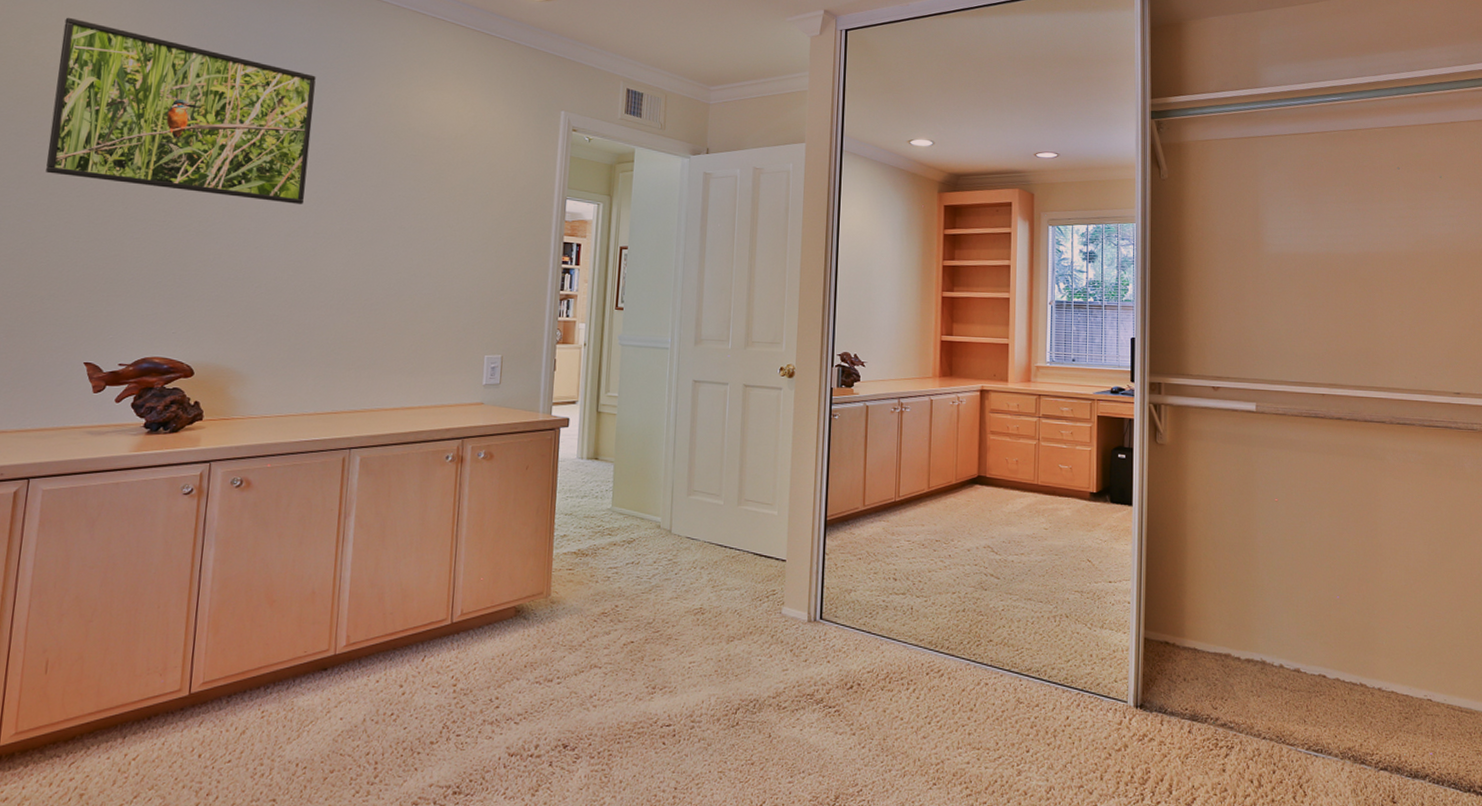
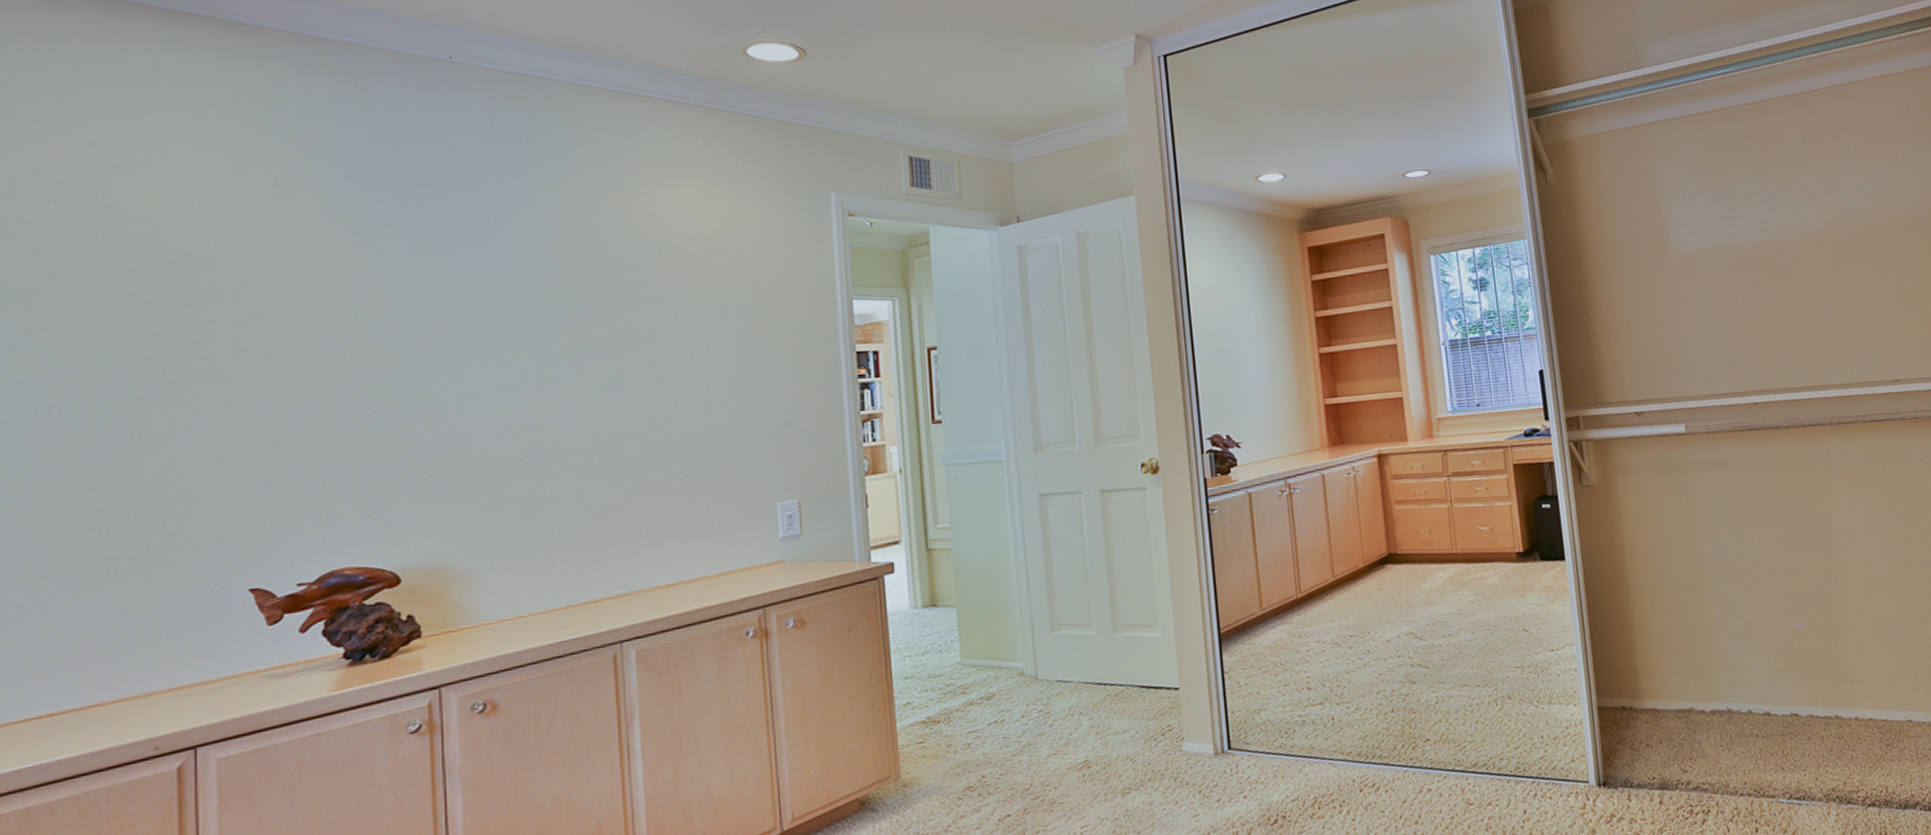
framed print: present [46,17,316,204] -> none [155,152,516,356]

